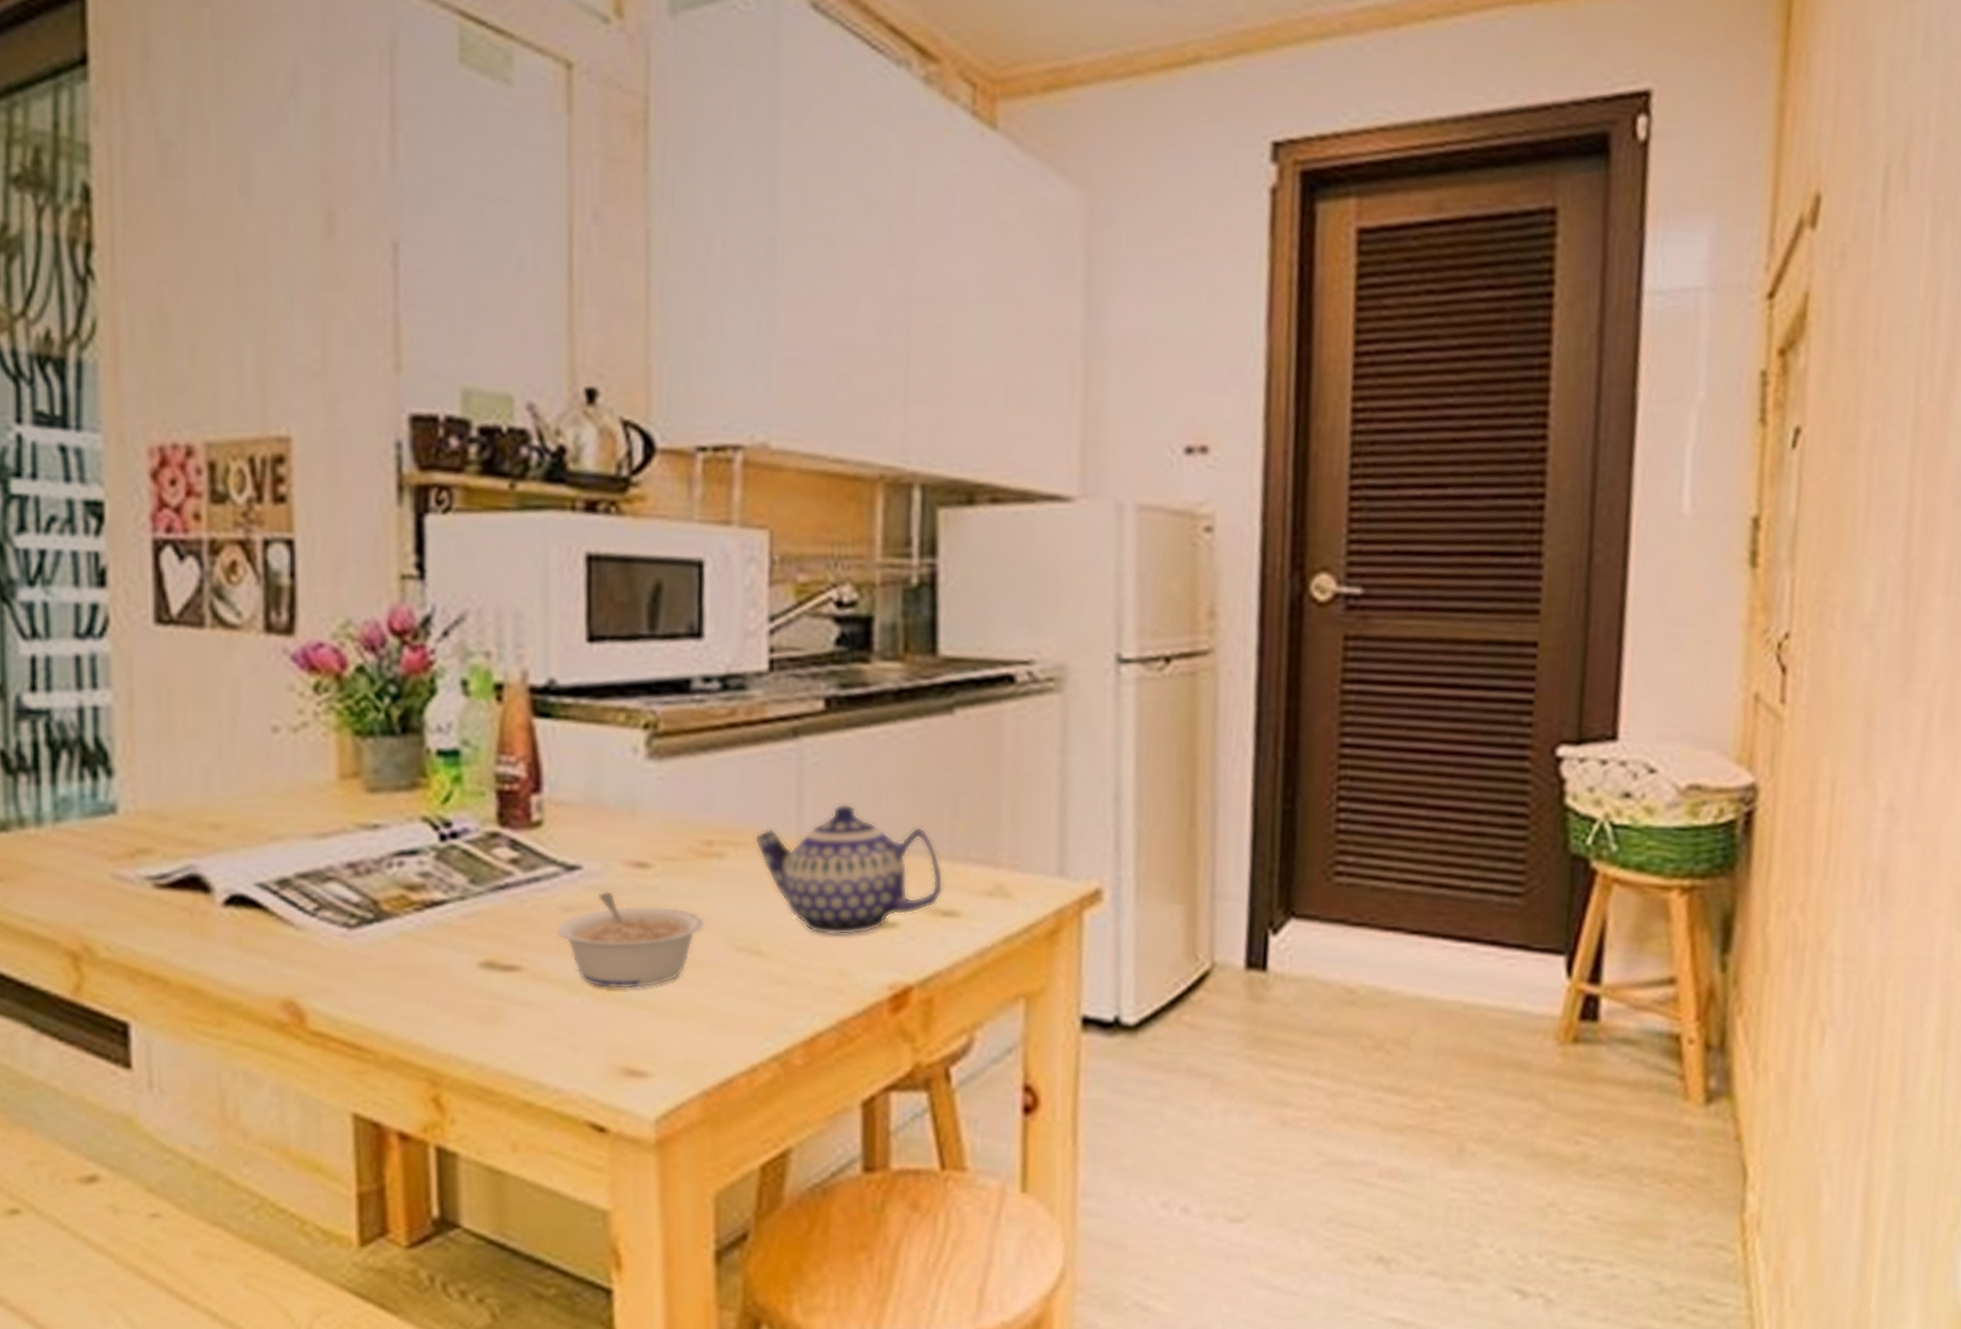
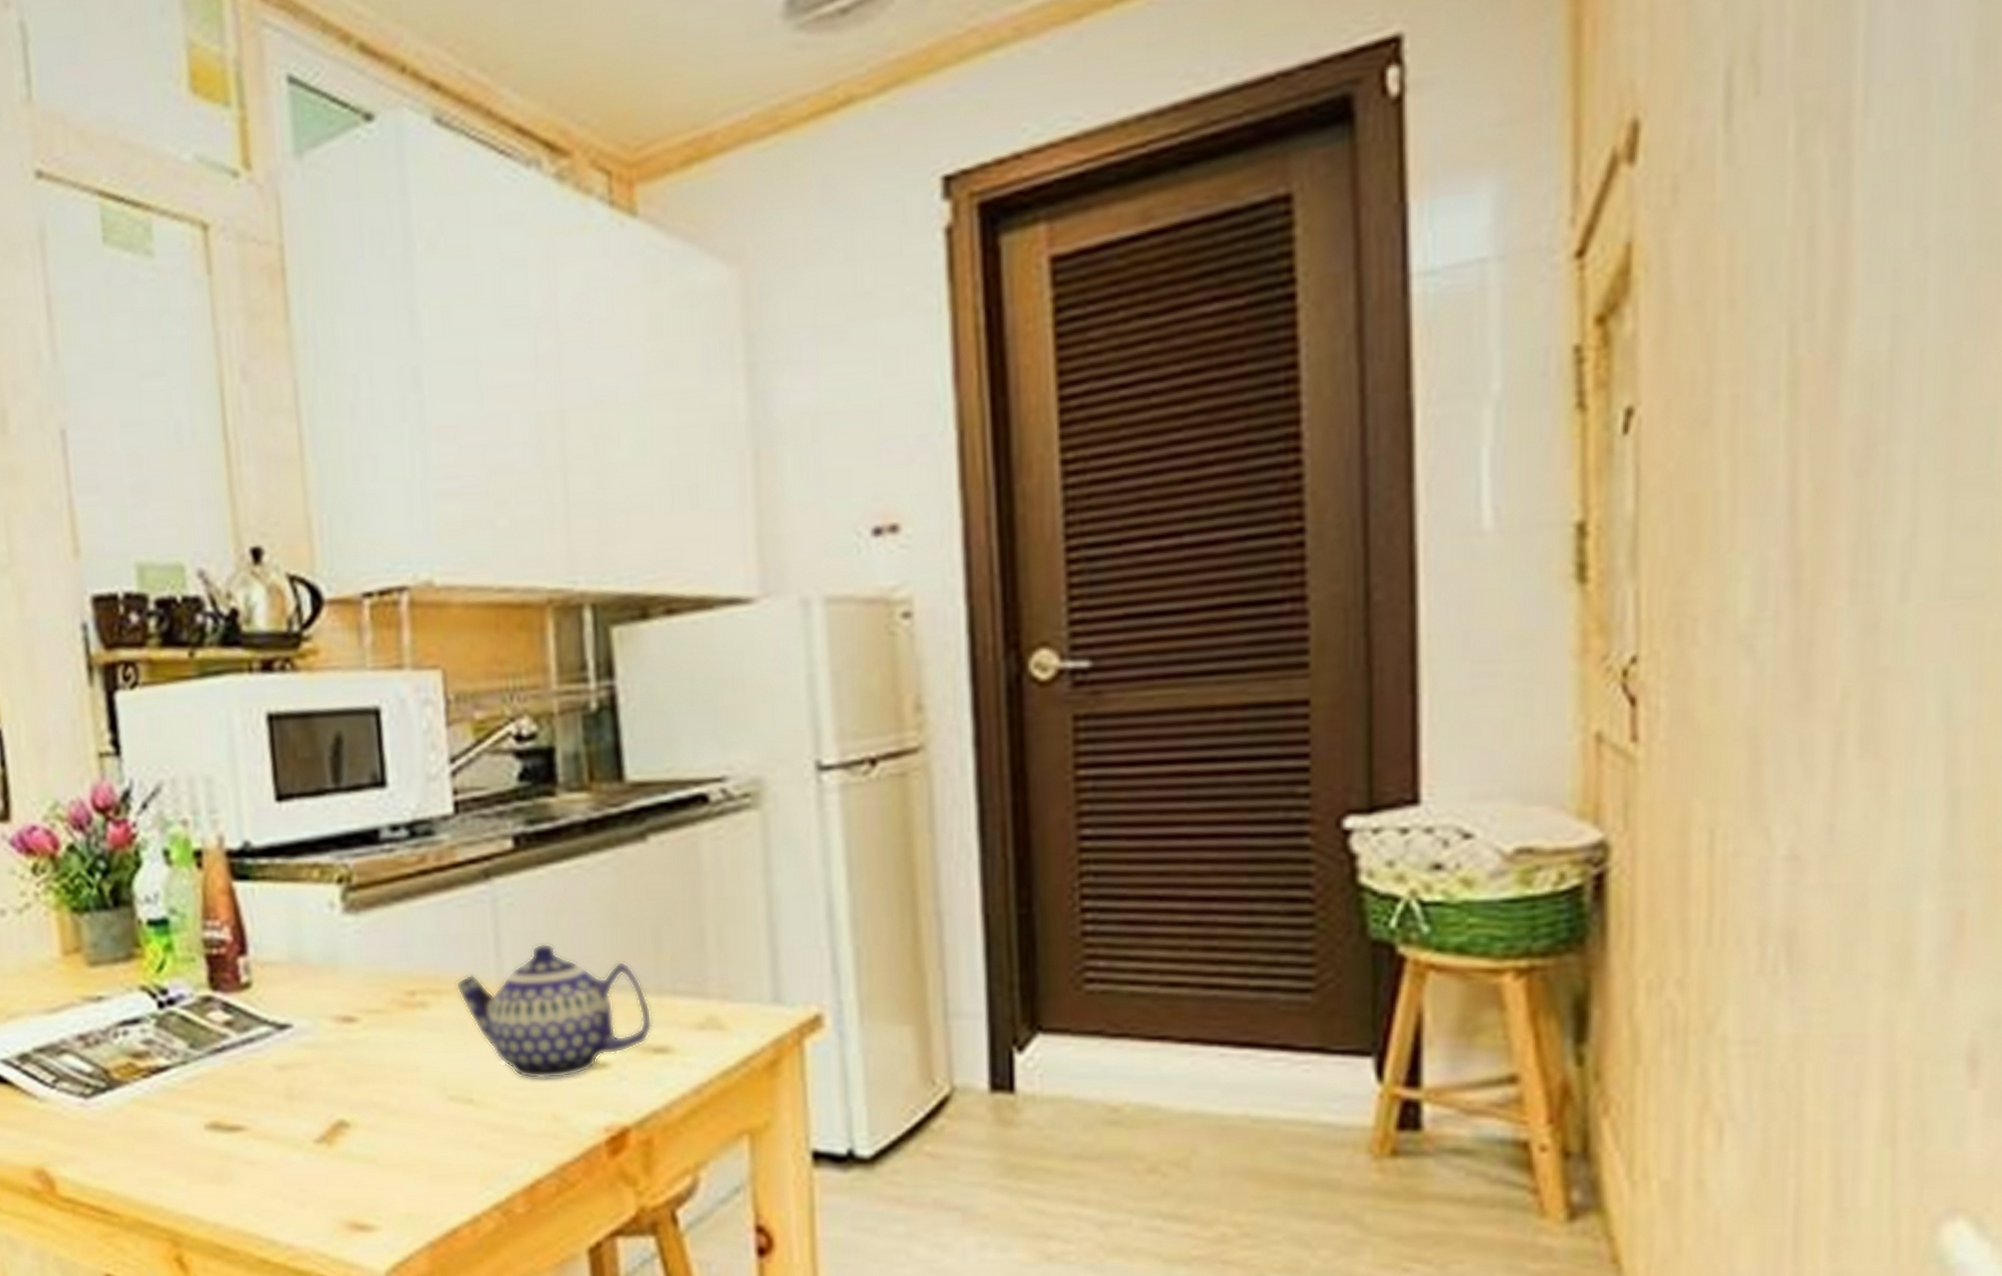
legume: present [556,891,705,989] -> none [273,1048,416,1144]

